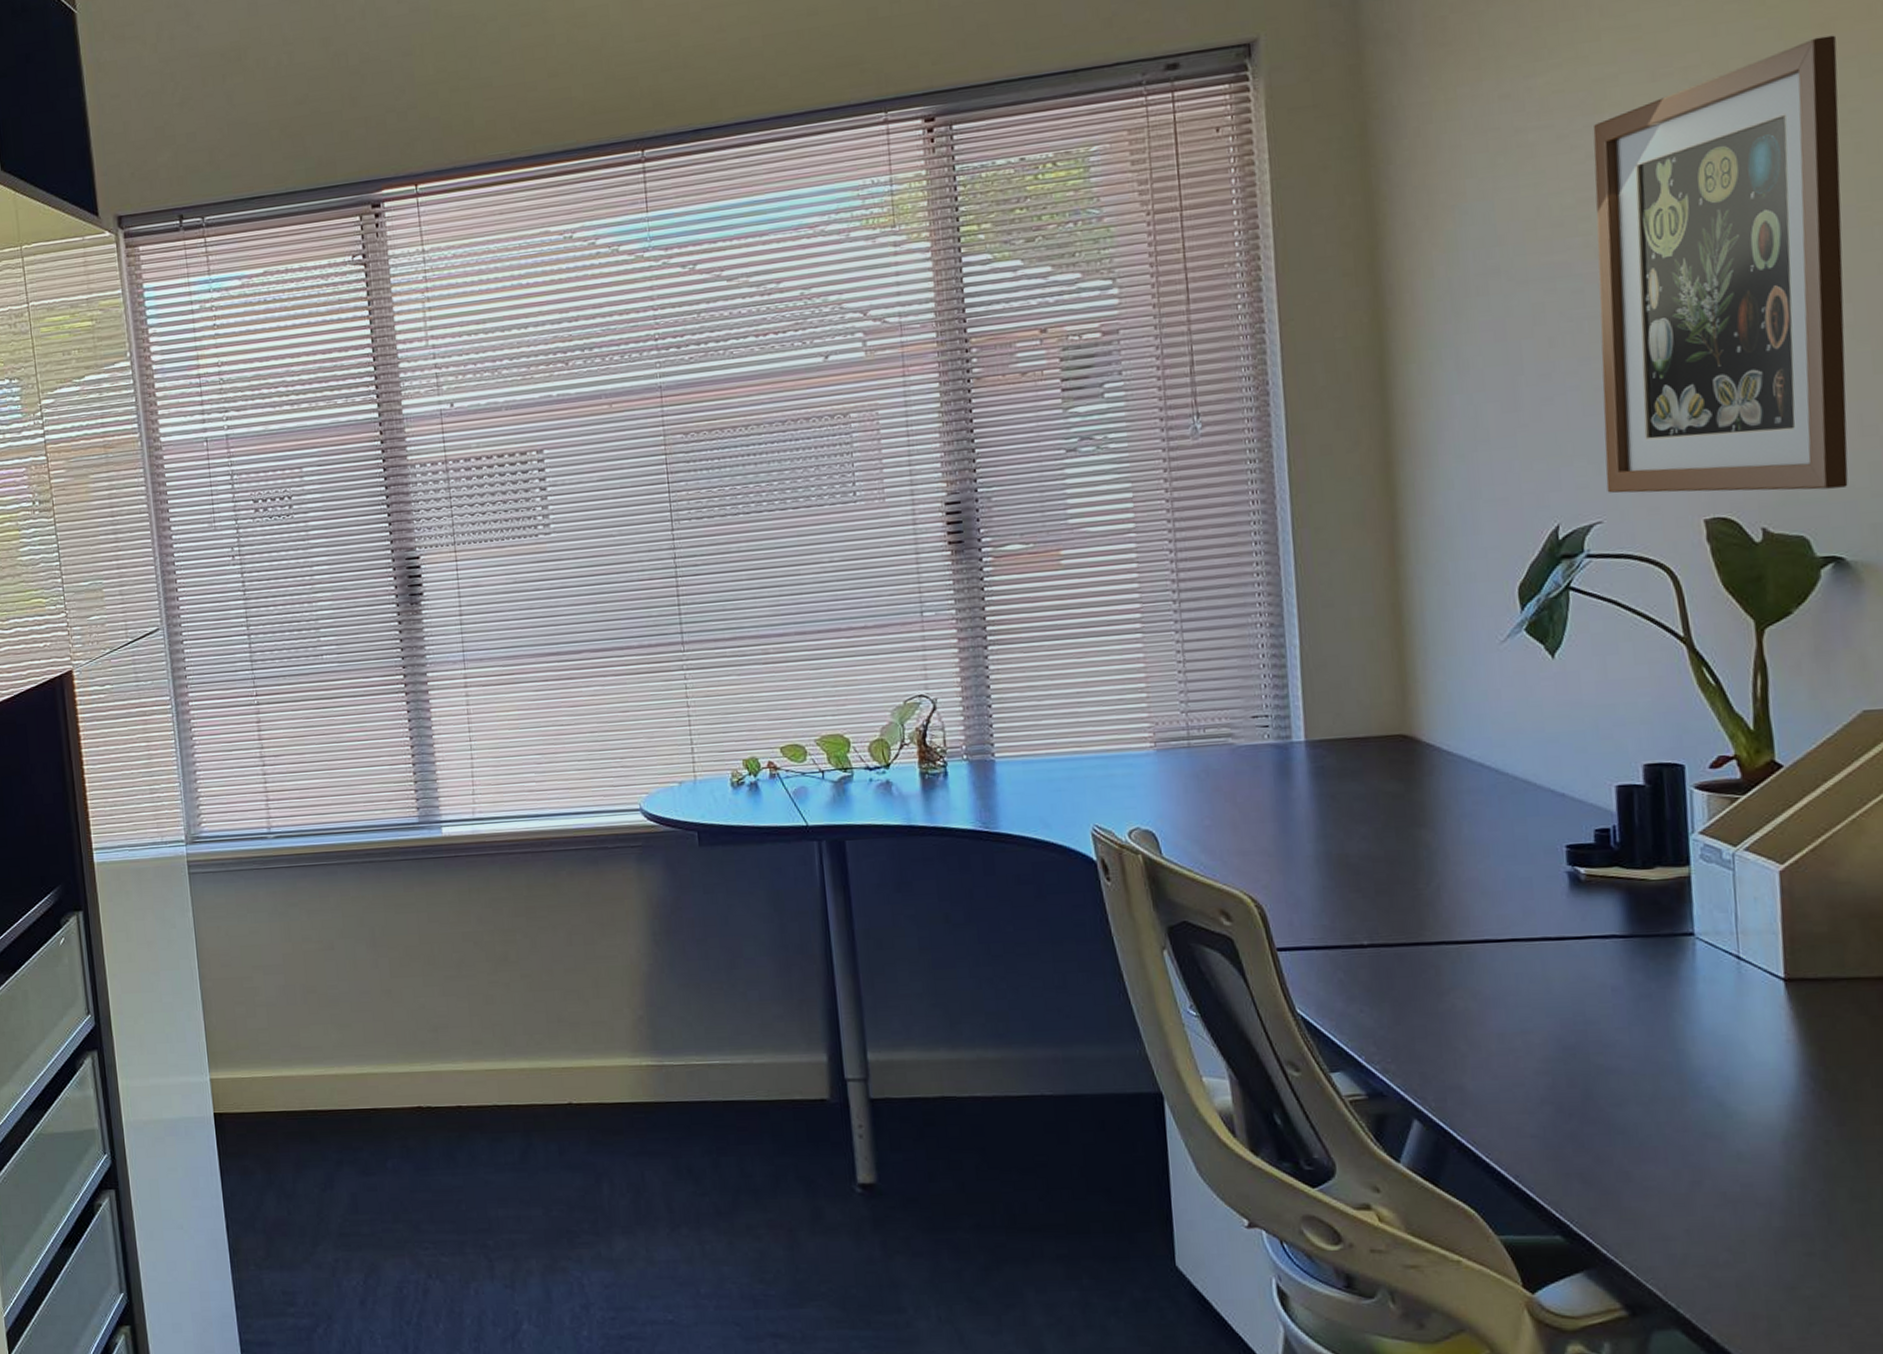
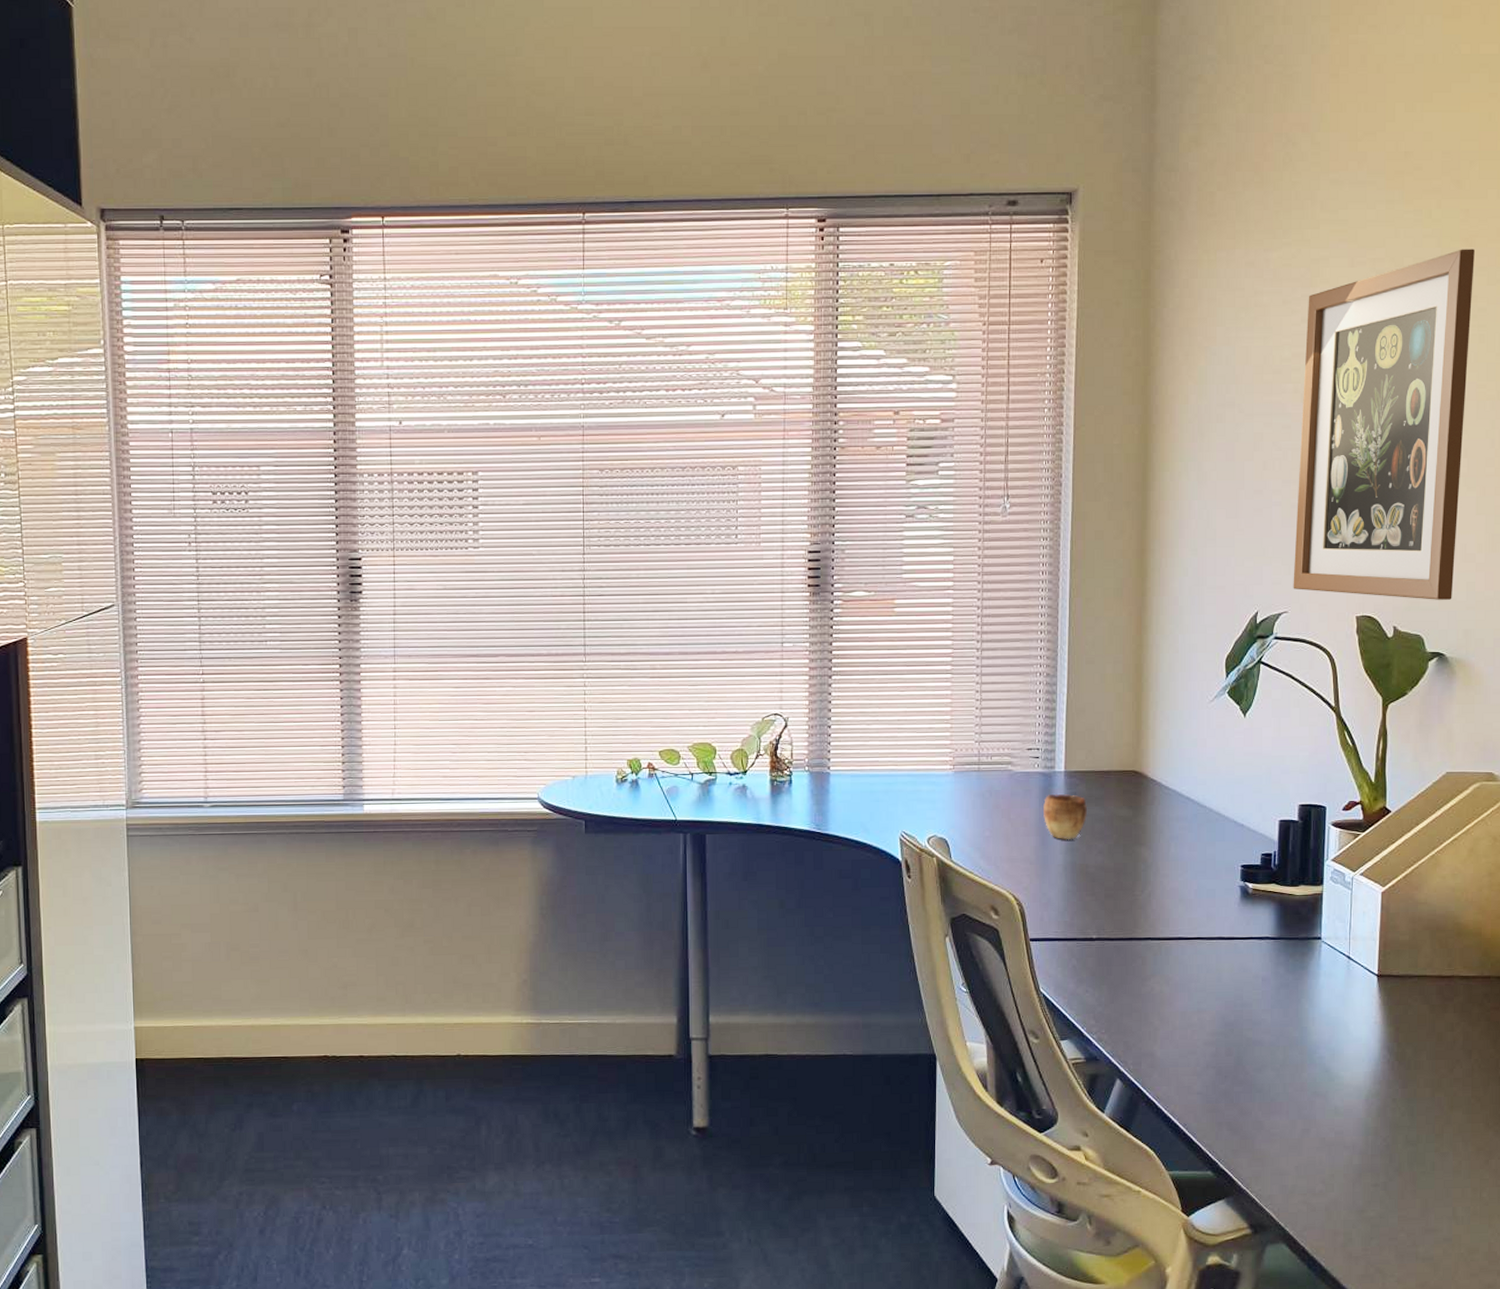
candle: none [1279,769,1341,825] -> present [1042,794,1087,840]

